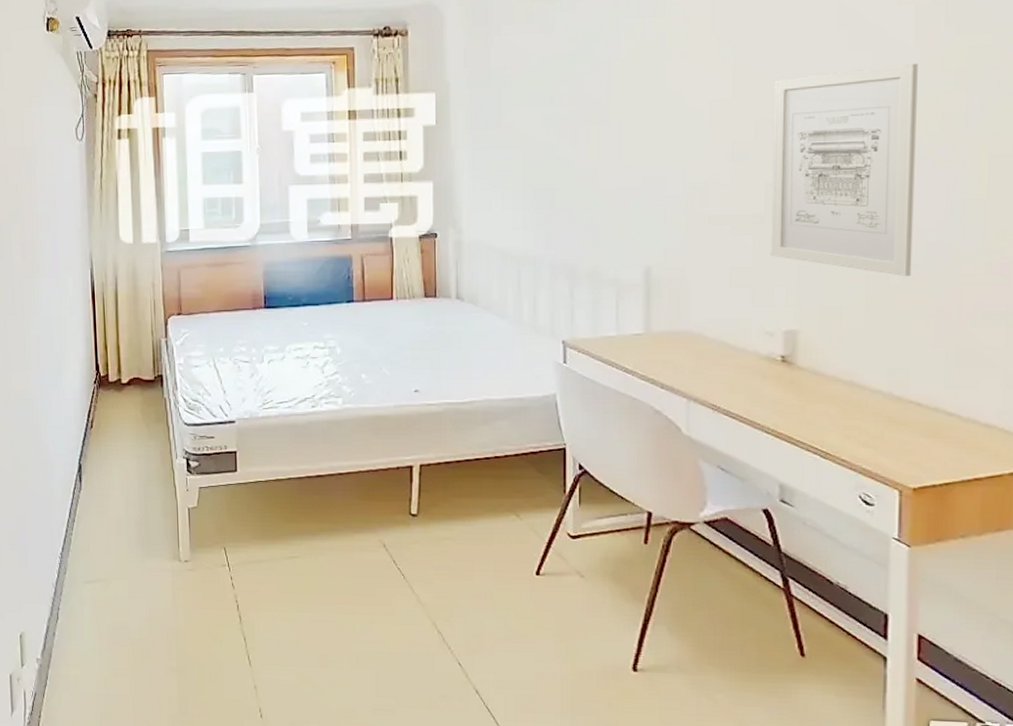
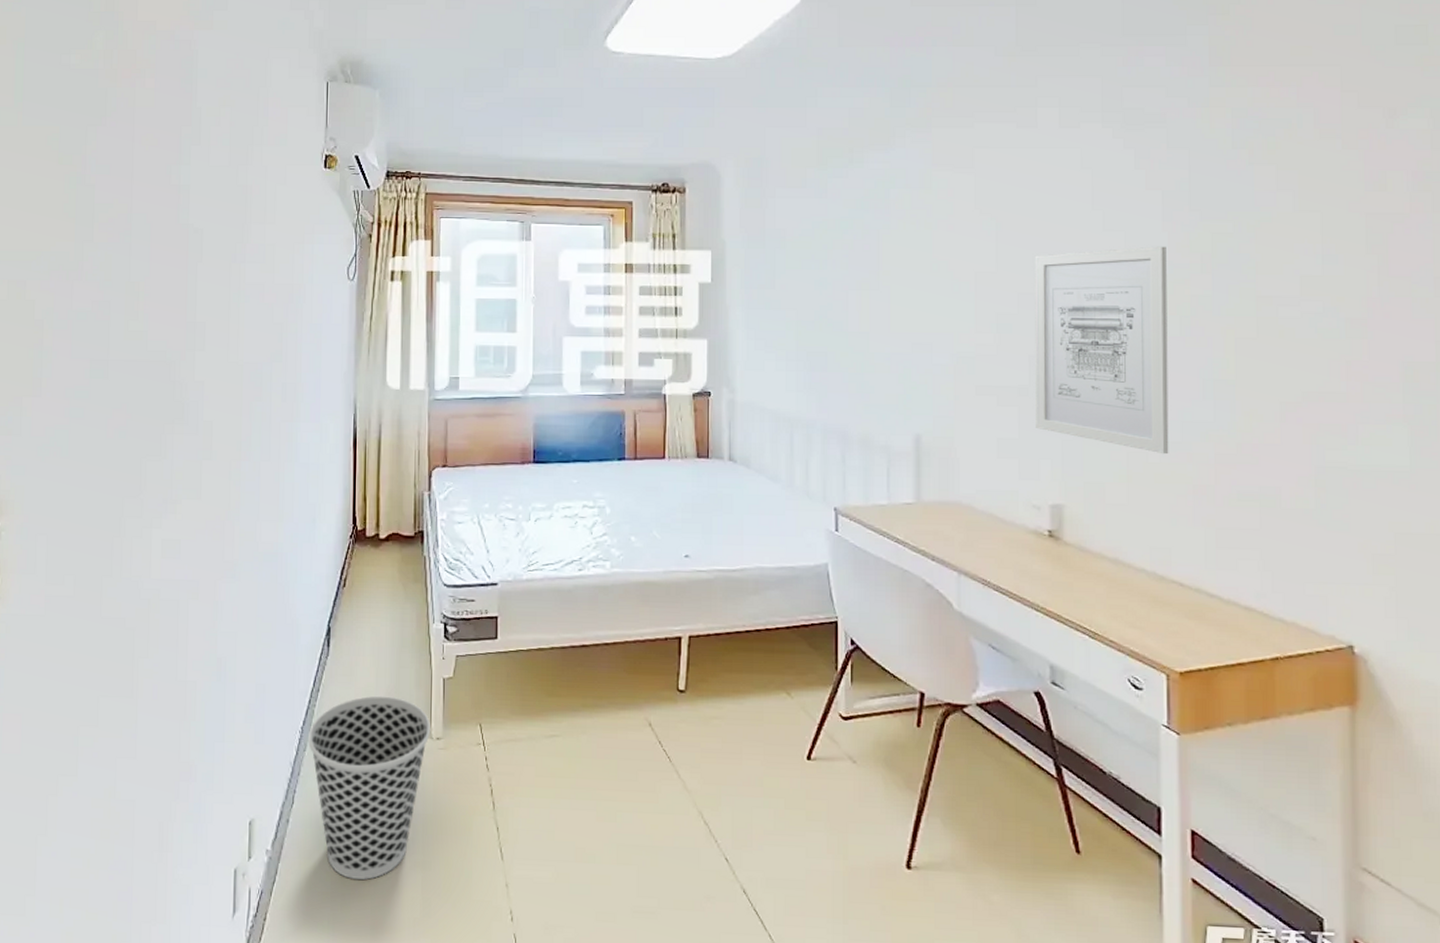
wastebasket: none [68,524,179,683] -> present [308,695,430,880]

